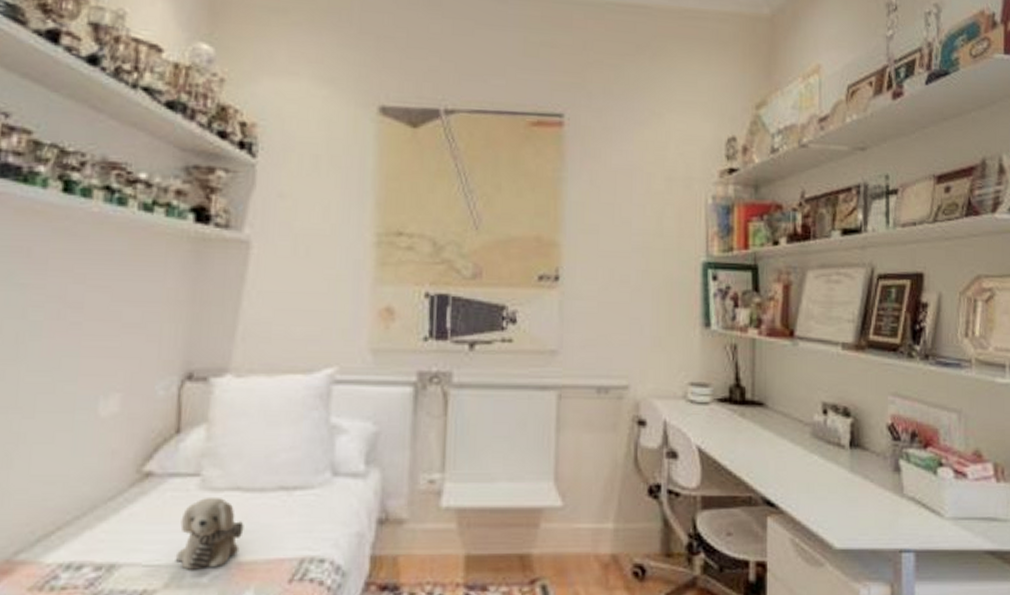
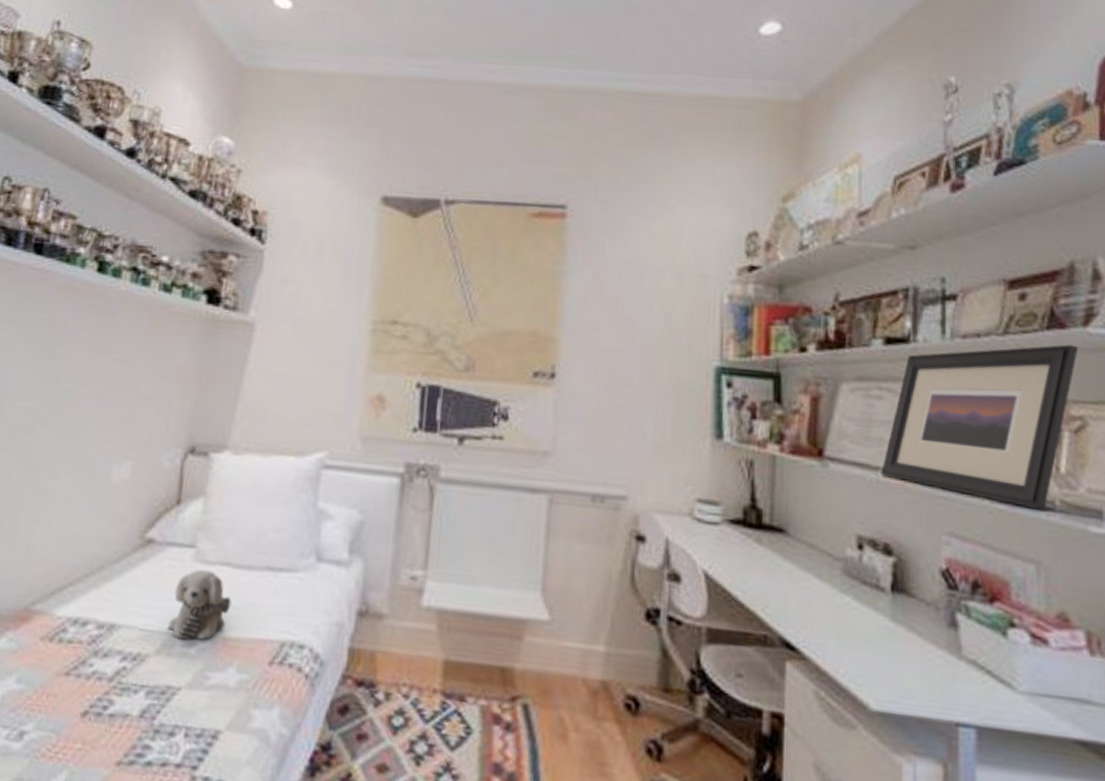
picture frame: none [840,228,989,368] -> present [881,344,1079,510]

